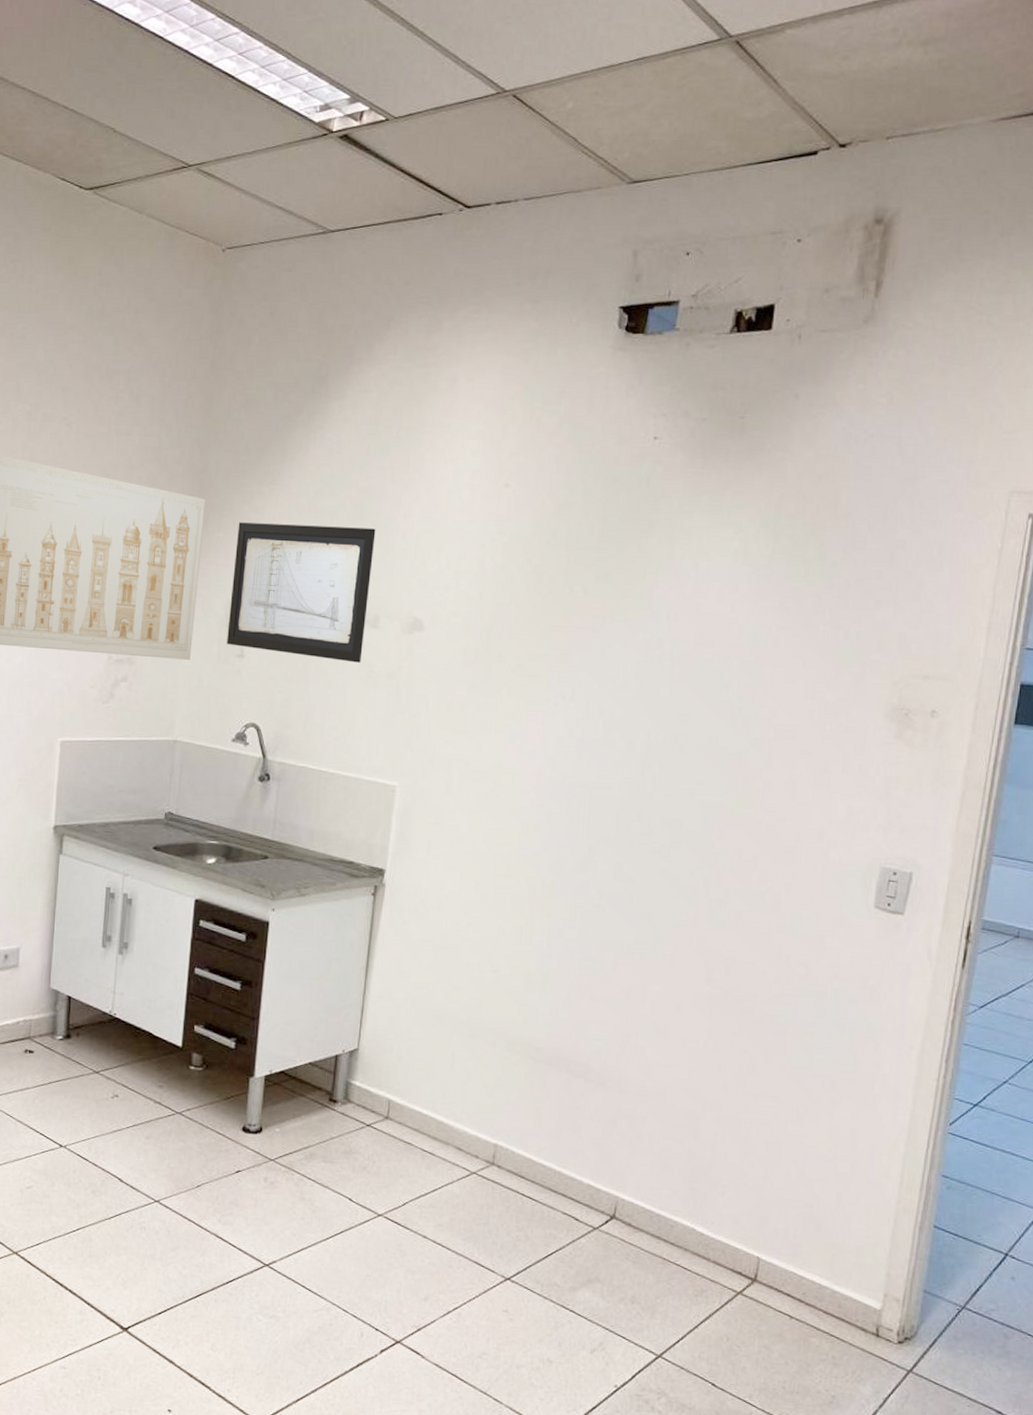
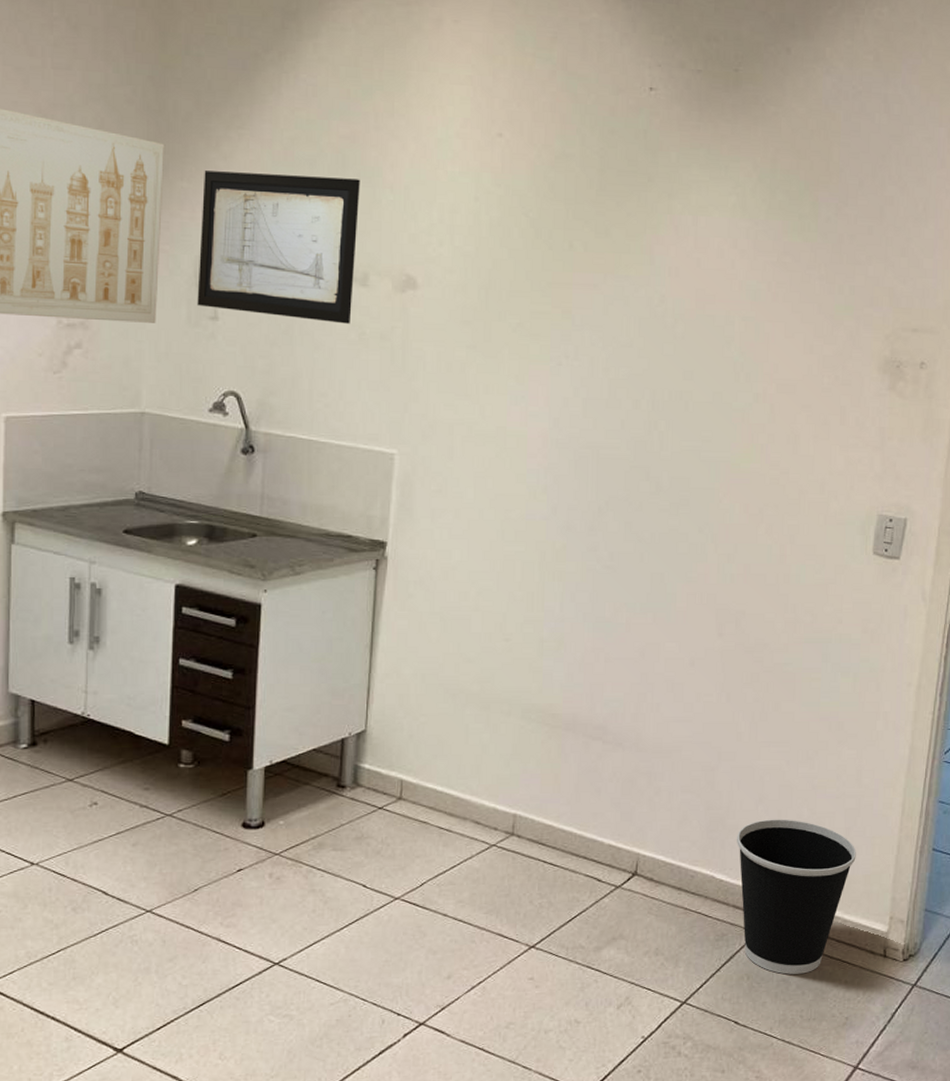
wastebasket: none [720,1175,848,1343] -> present [737,819,856,975]

